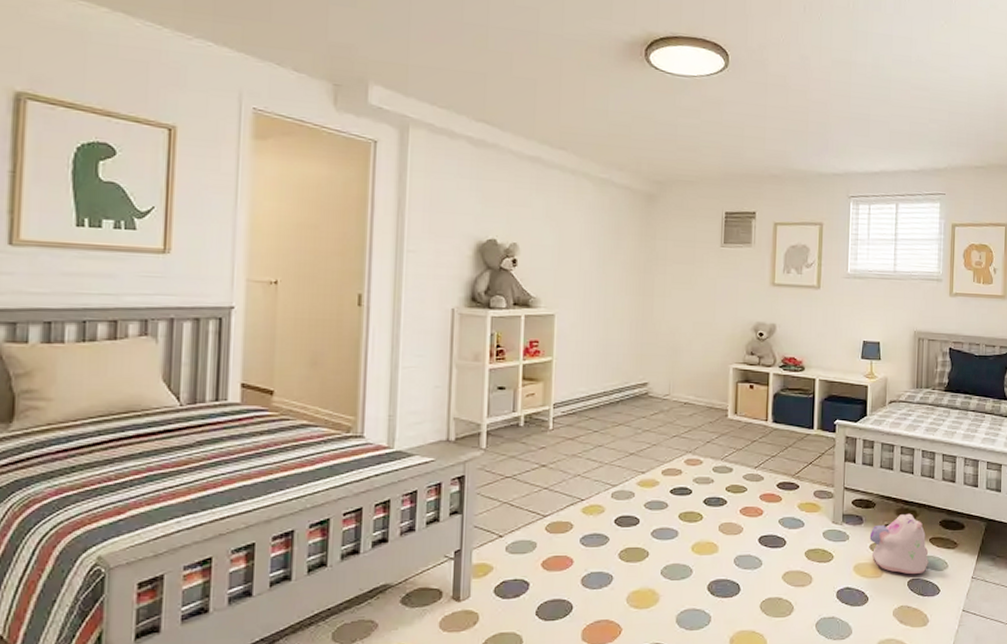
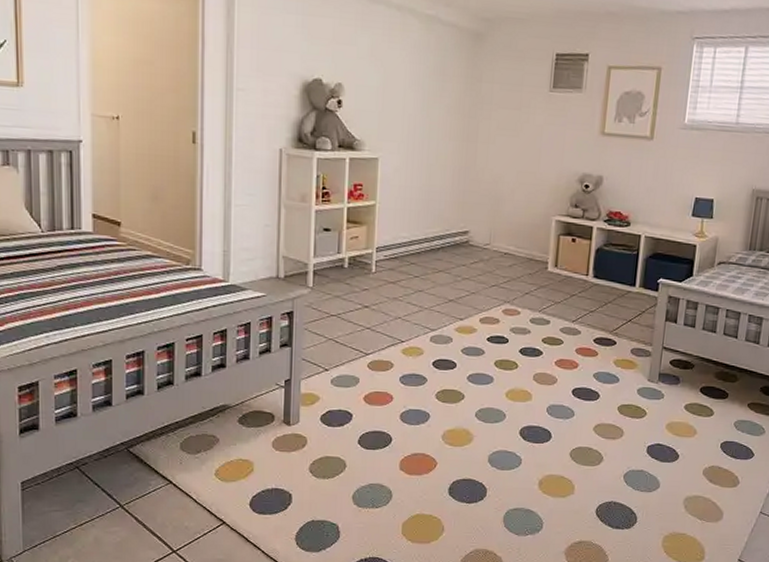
plush toy: present [869,513,929,575] -> none [685,377,745,438]

